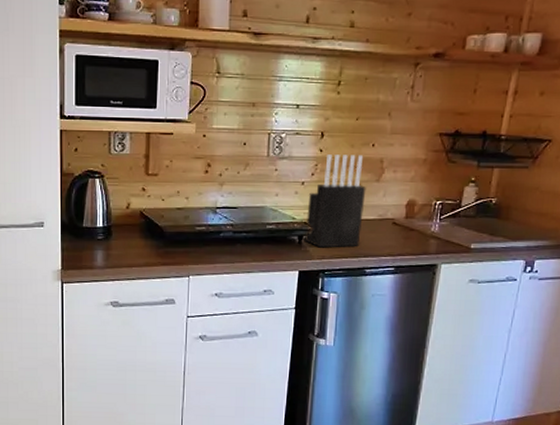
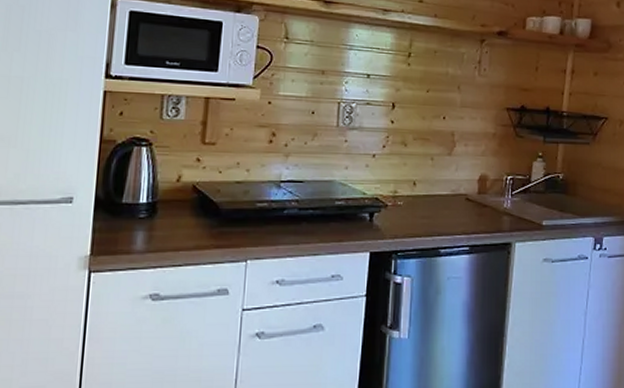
knife block: present [305,154,366,248] -> none [376,126,438,226]

